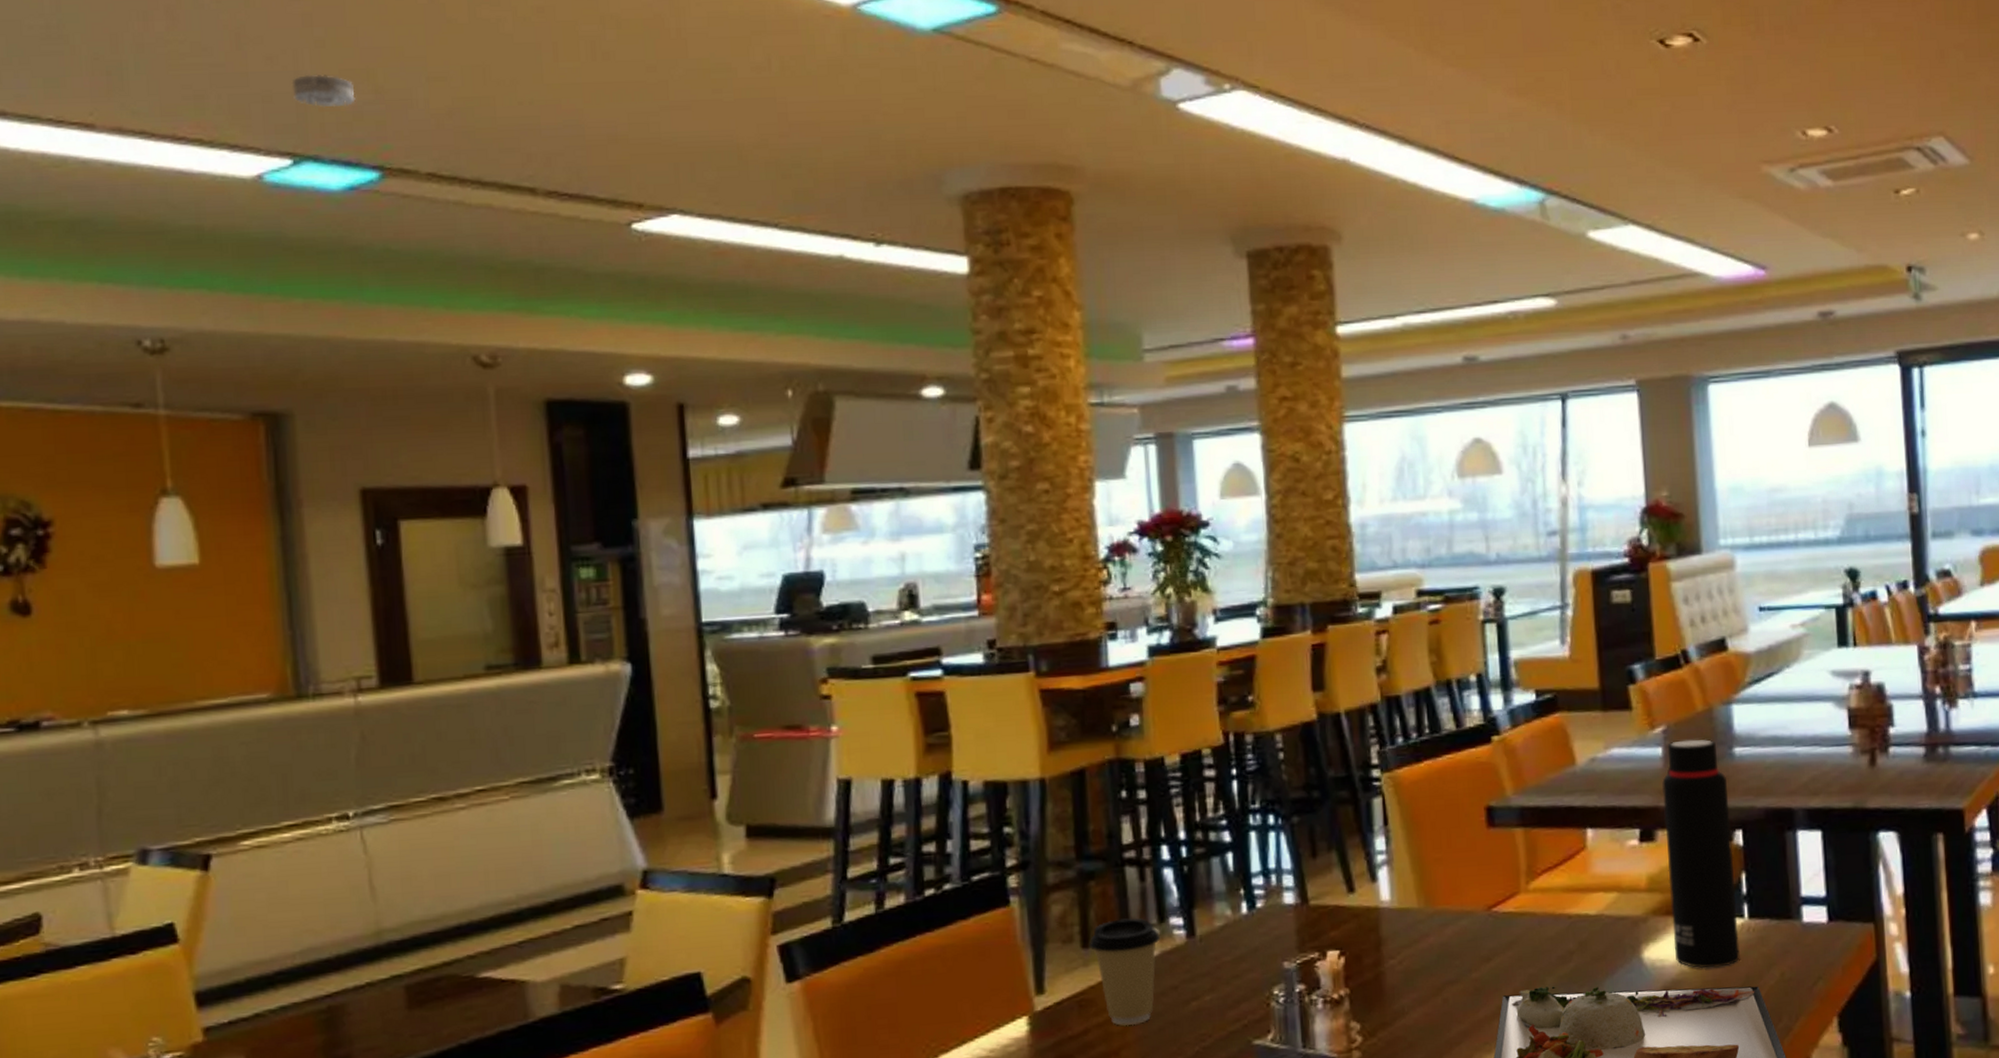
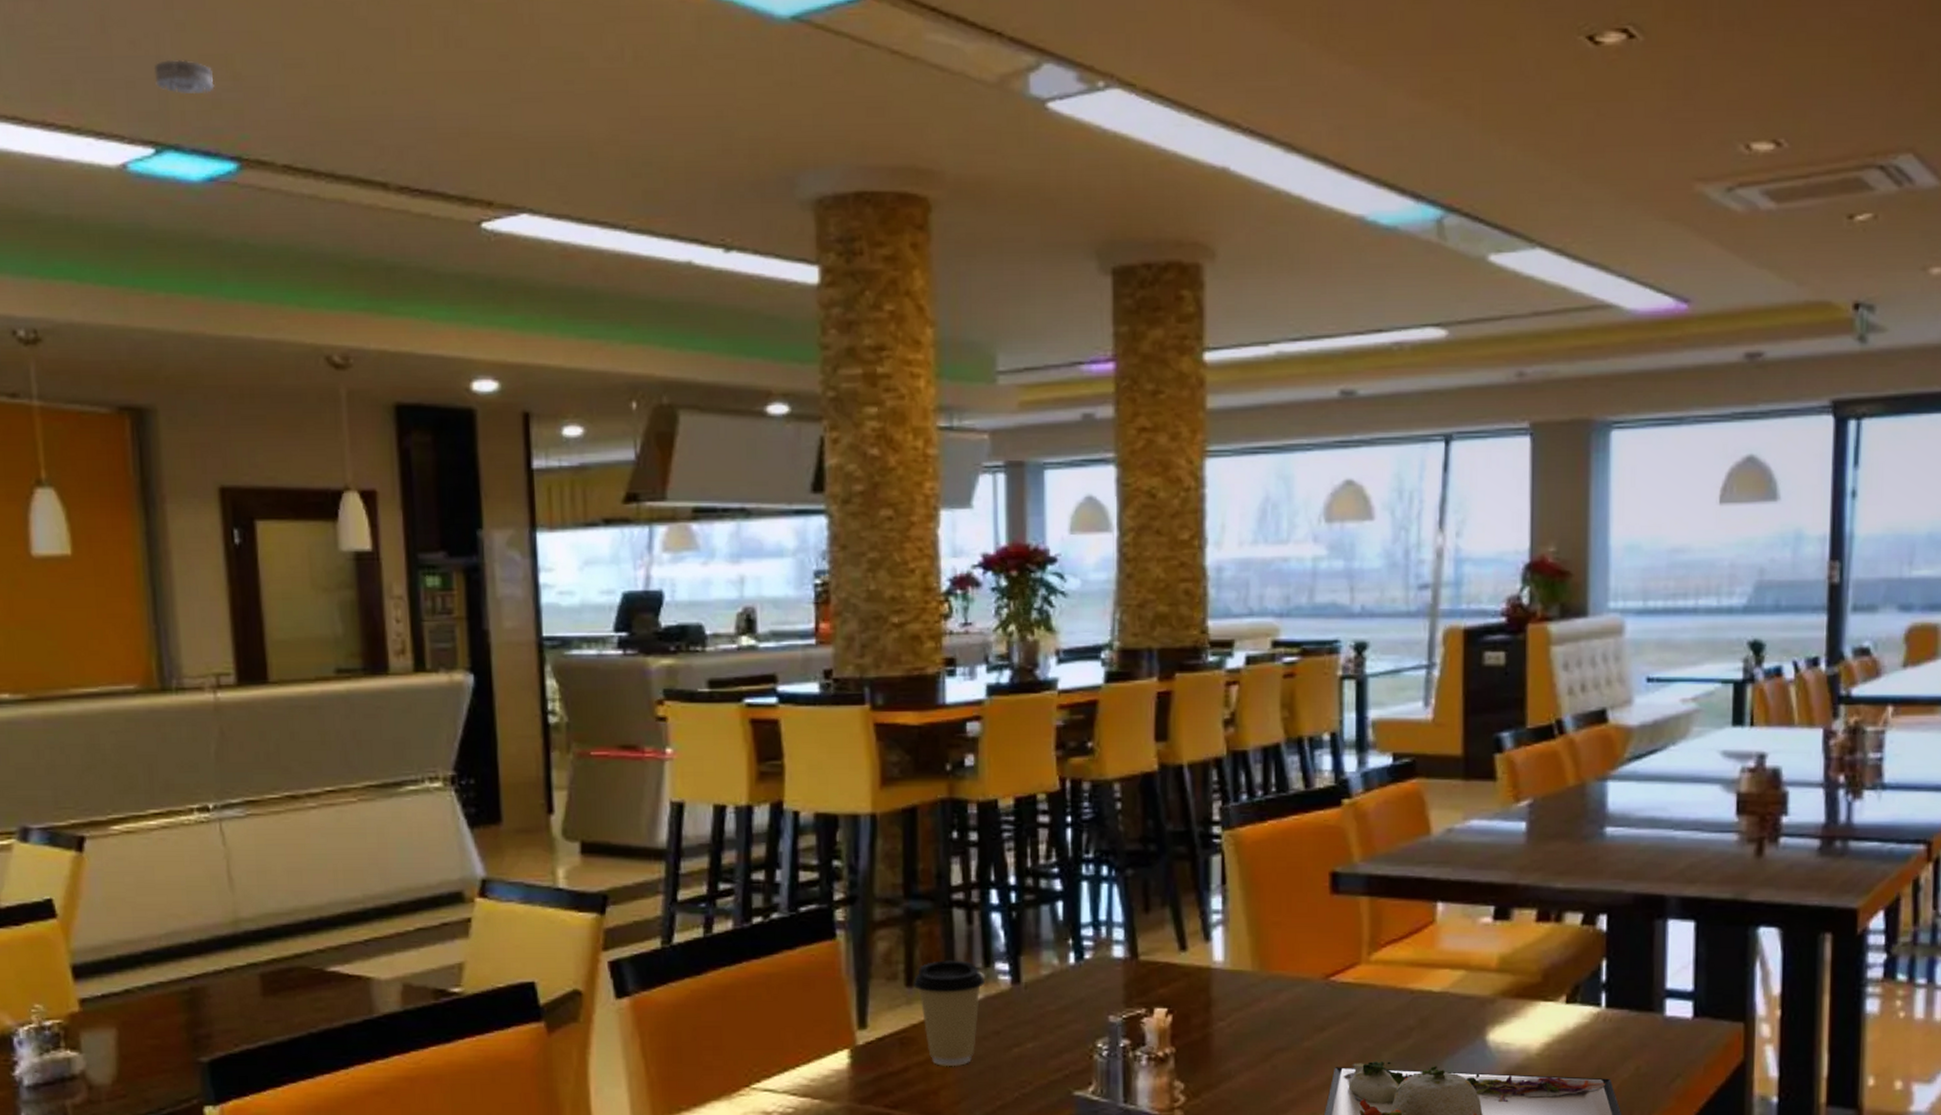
water bottle: present [1662,739,1740,969] -> none [1521,815,1595,1056]

